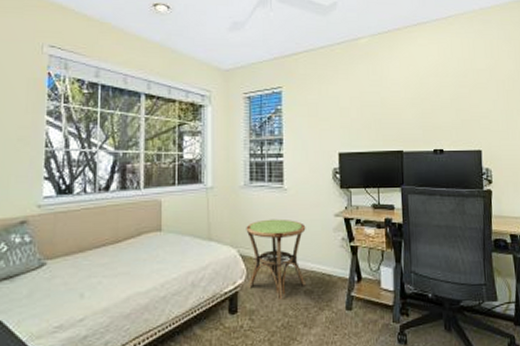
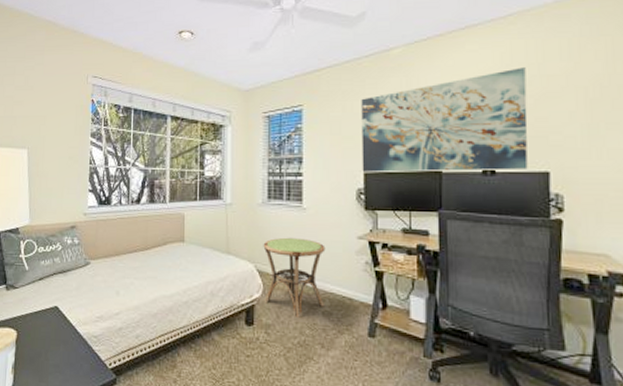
wall art: none [335,62,466,152] -> present [361,67,528,172]

